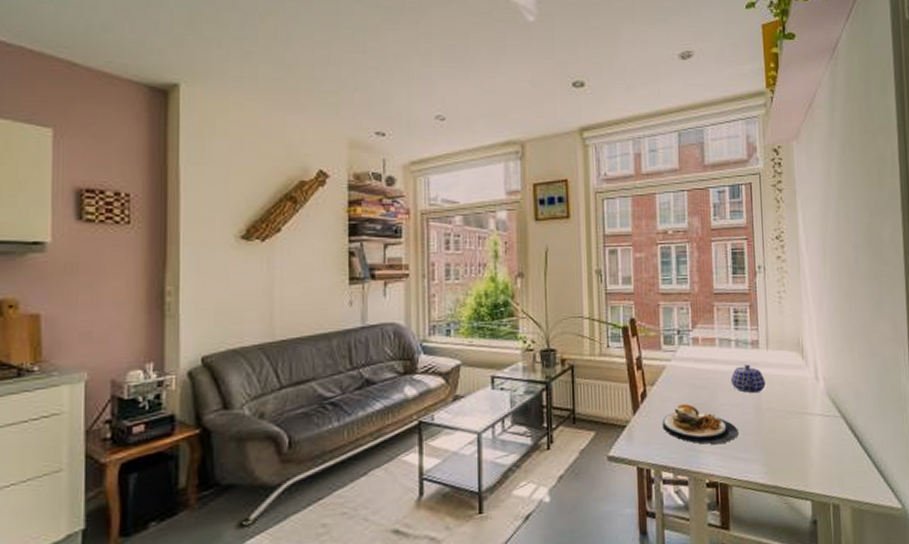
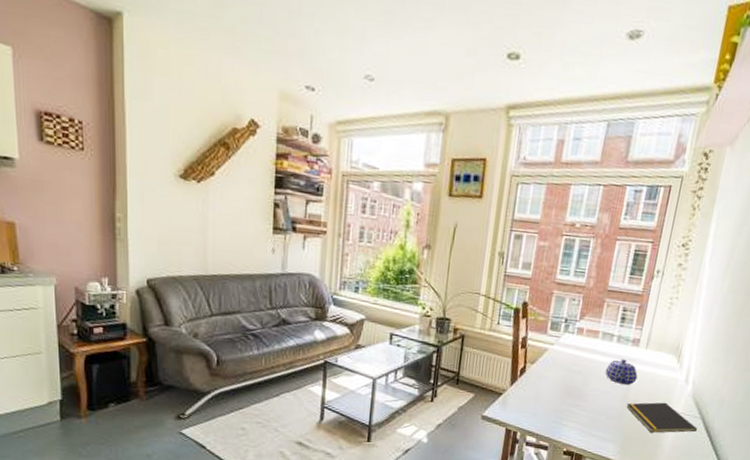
plate: present [662,404,739,445] -> none [534,384,602,422]
notepad: none [761,405,842,443] -> present [626,402,698,433]

